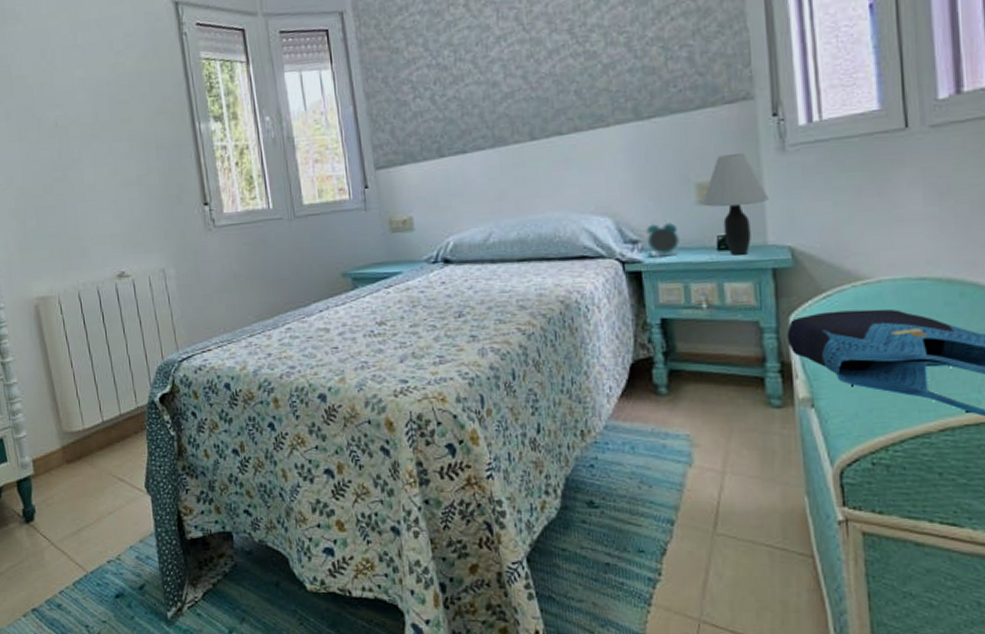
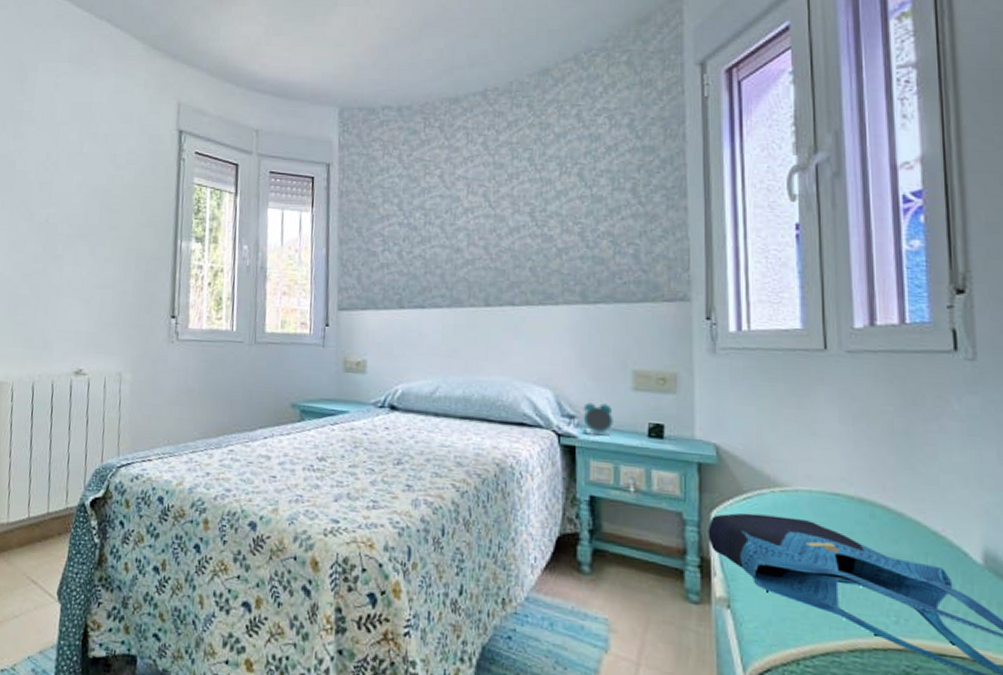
table lamp: present [703,152,770,257] -> none [638,347,699,447]

